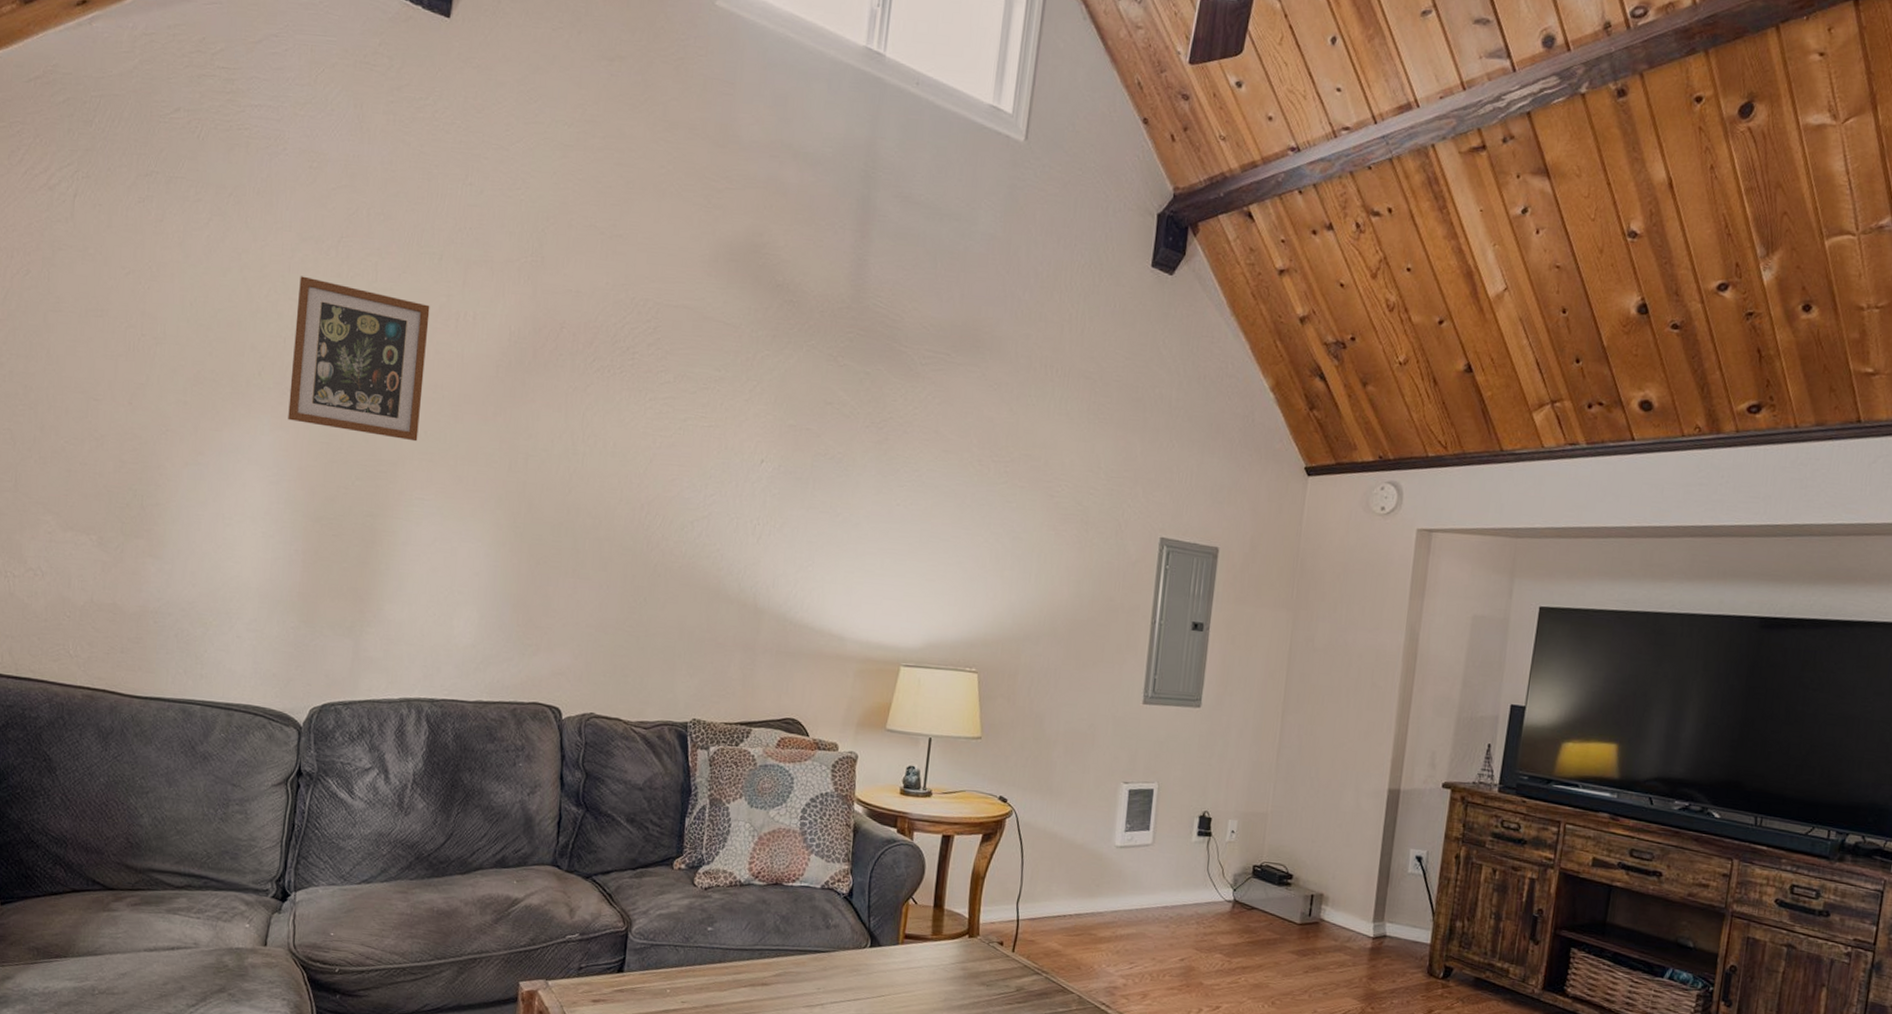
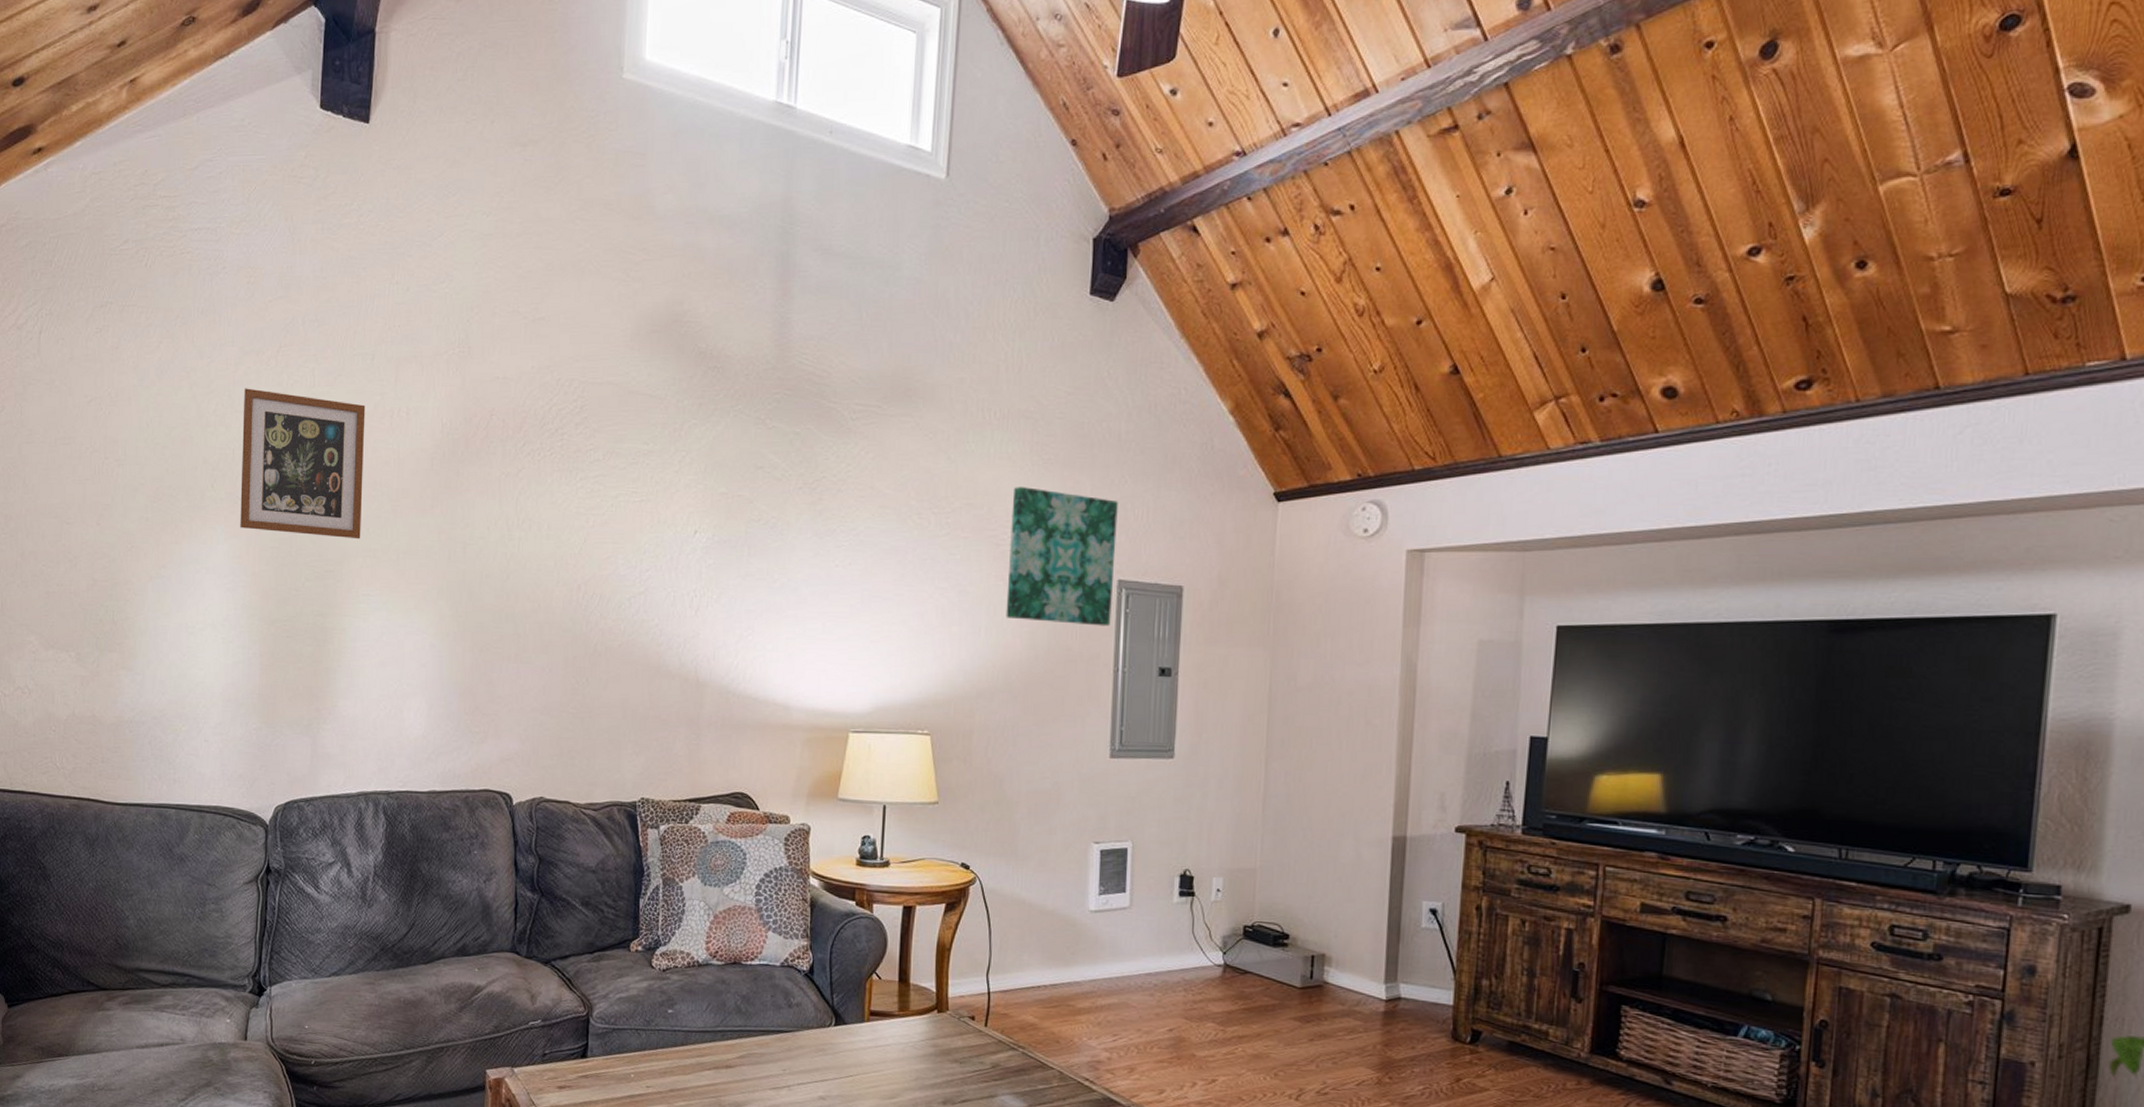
wall art: none [1055,442,1165,581] -> present [1006,486,1118,627]

